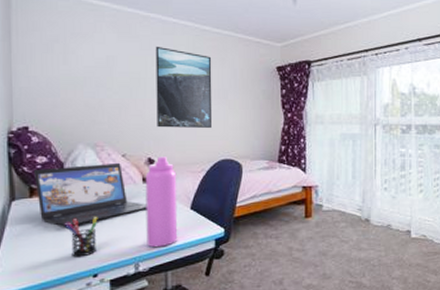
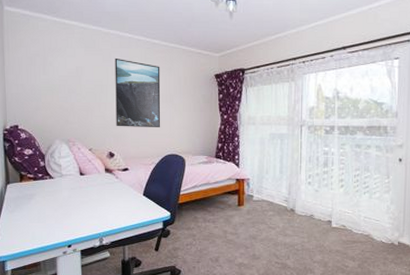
laptop: present [34,162,147,226] -> none [23,155,109,205]
pen holder: present [64,217,98,257] -> none [45,199,71,231]
water bottle: present [145,157,178,248] -> none [107,151,133,226]

